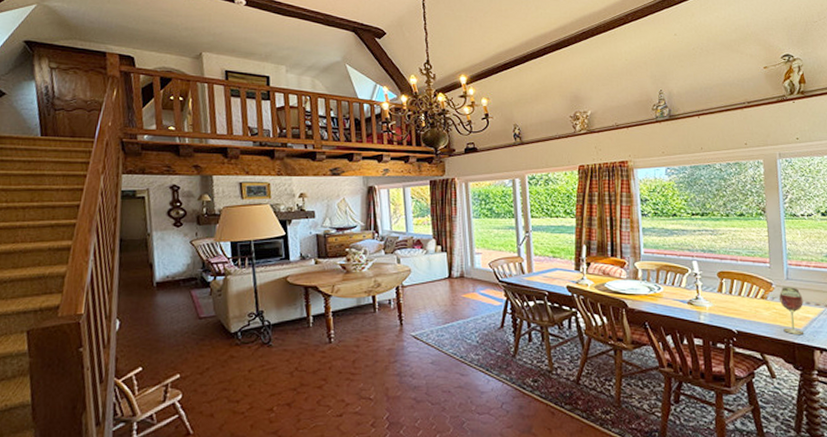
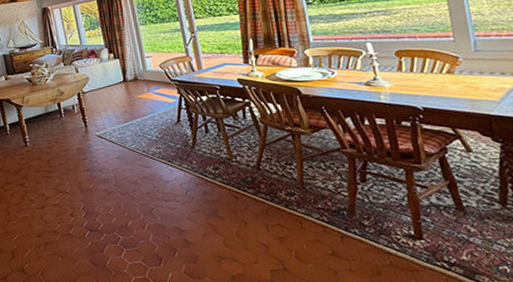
wineglass: present [779,287,803,334] -> none [468,58,500,107]

